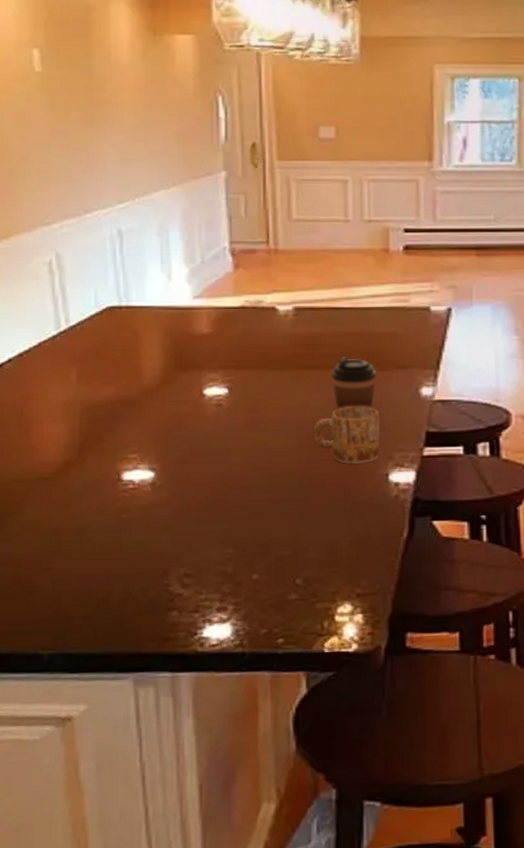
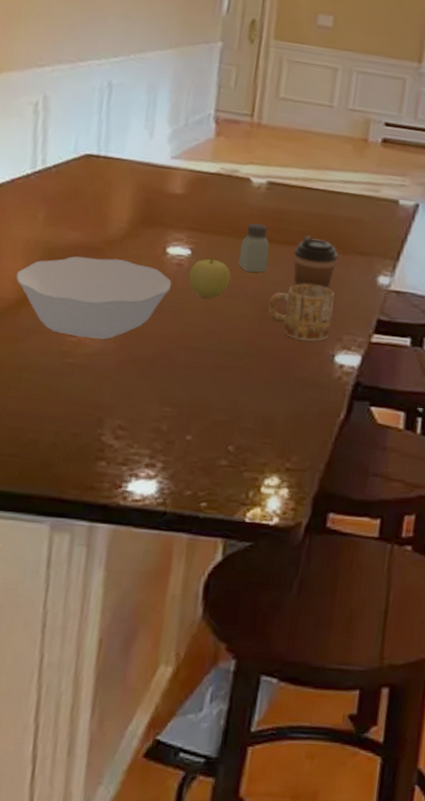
bowl: none [59,408,213,491] -> present [16,256,171,340]
fruit: none [230,392,271,435] -> present [188,256,231,299]
saltshaker: none [277,352,307,403] -> present [238,223,270,273]

